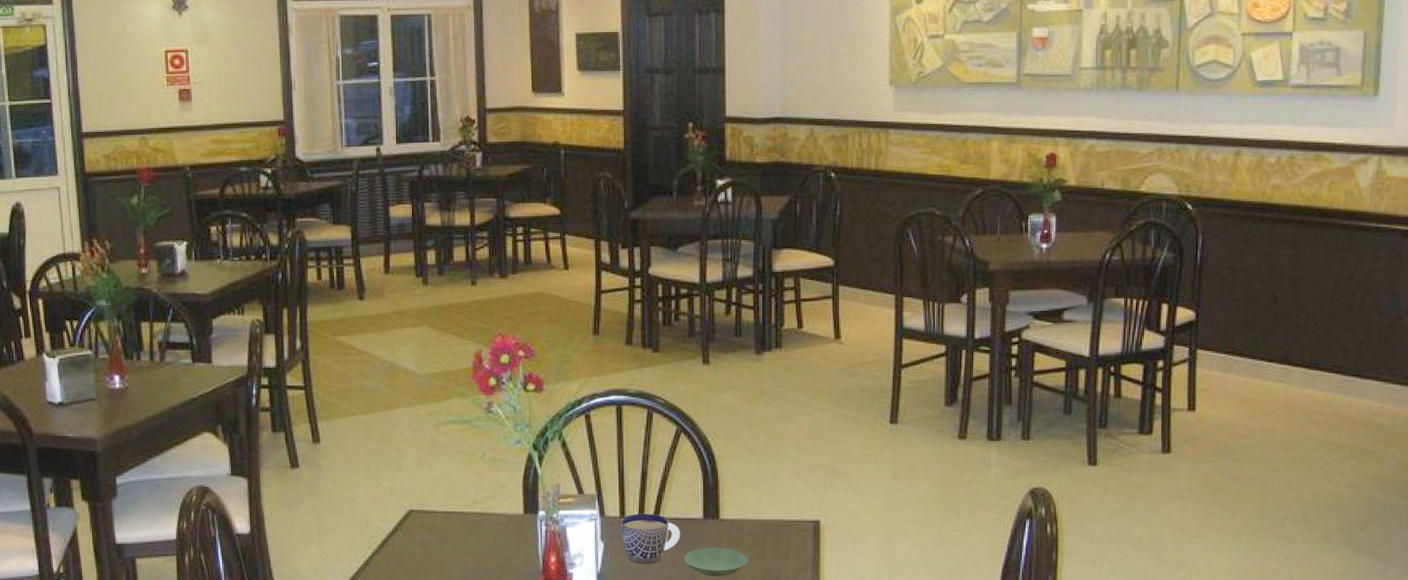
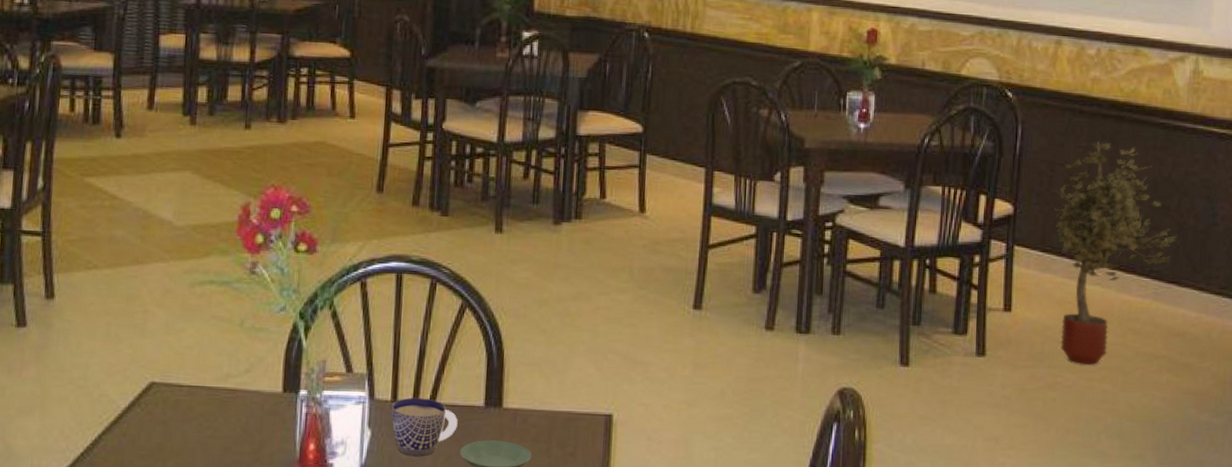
potted tree: none [1236,246,1362,456] -> present [1054,142,1179,365]

